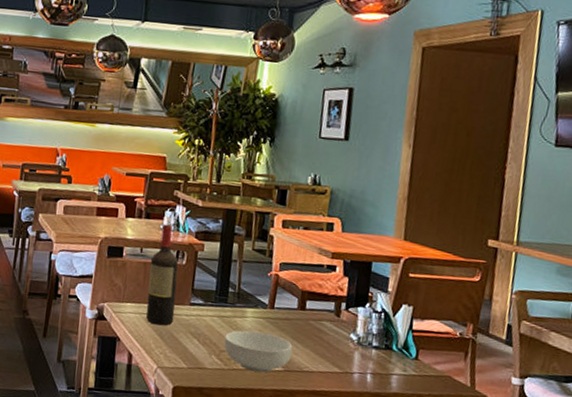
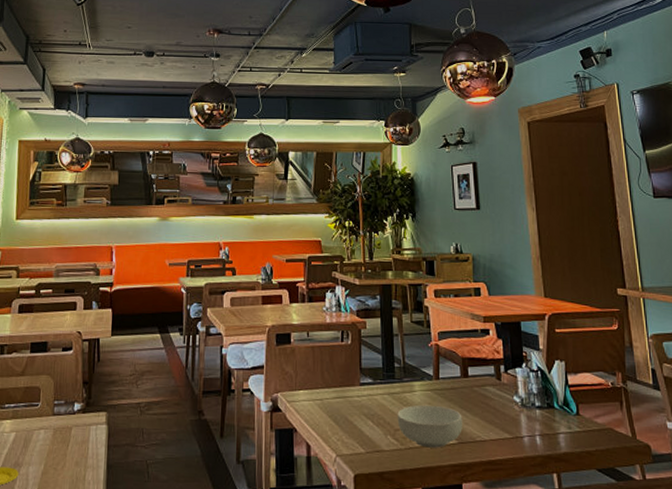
wine bottle: present [146,224,179,326] -> none [317,305,347,410]

